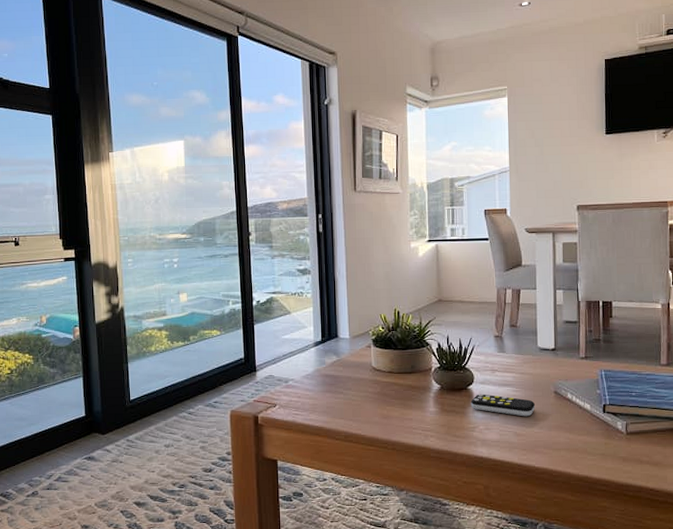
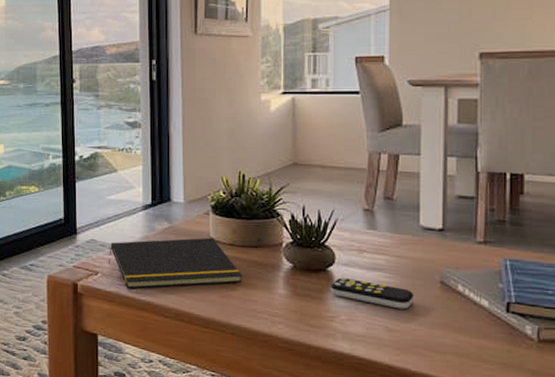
notepad: none [284,367,400,416] -> present [108,237,243,289]

